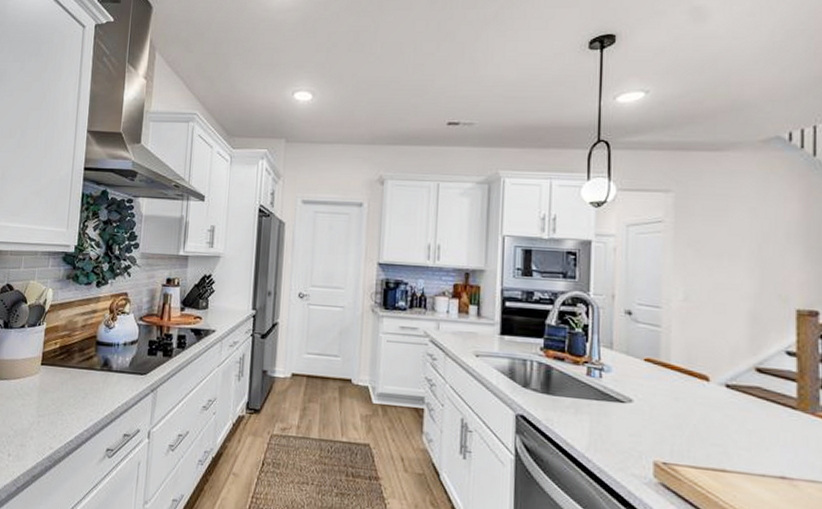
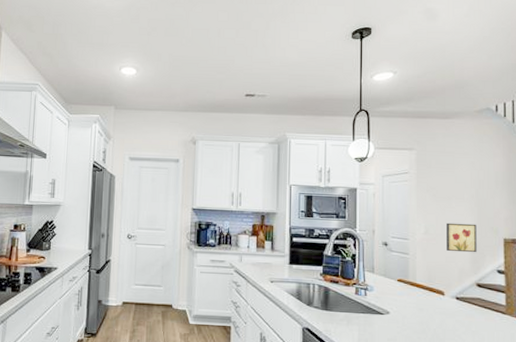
wall art: none [714,287,758,328] -> present [447,222,477,253]

